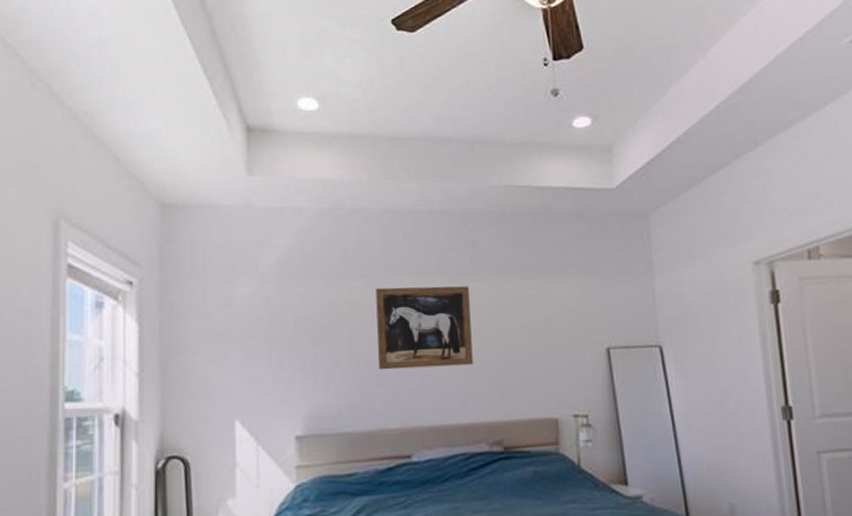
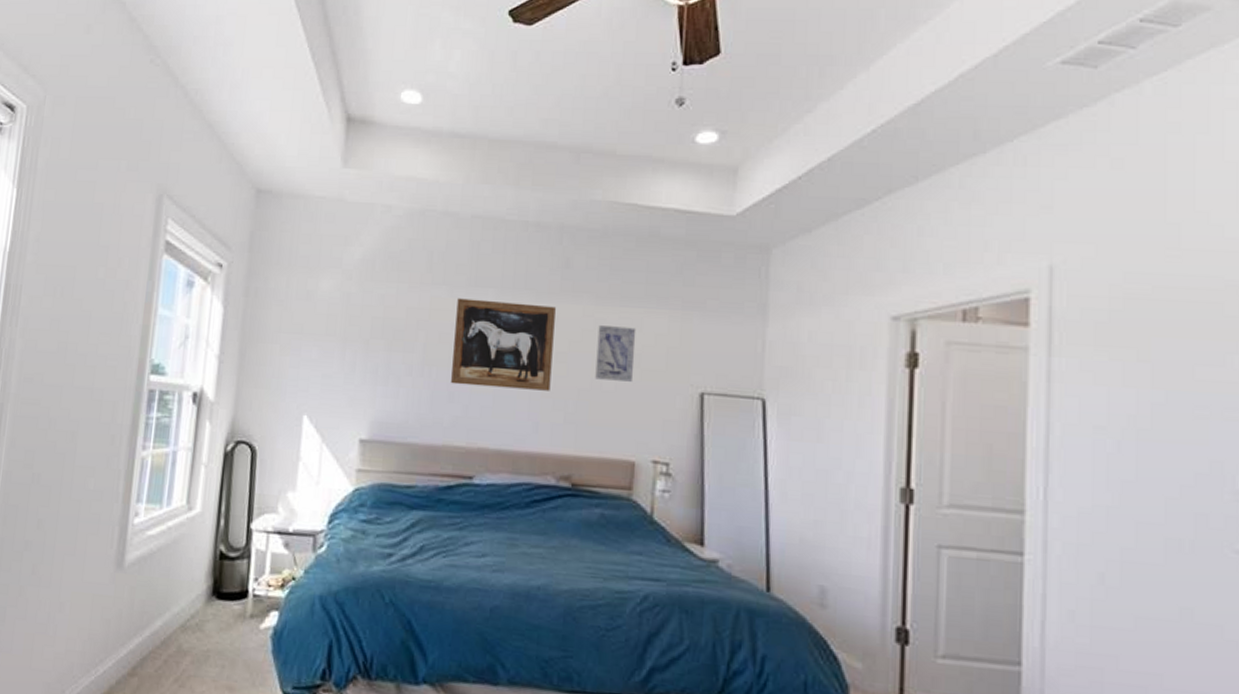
wall art: none [509,297,547,348] -> present [595,325,637,382]

